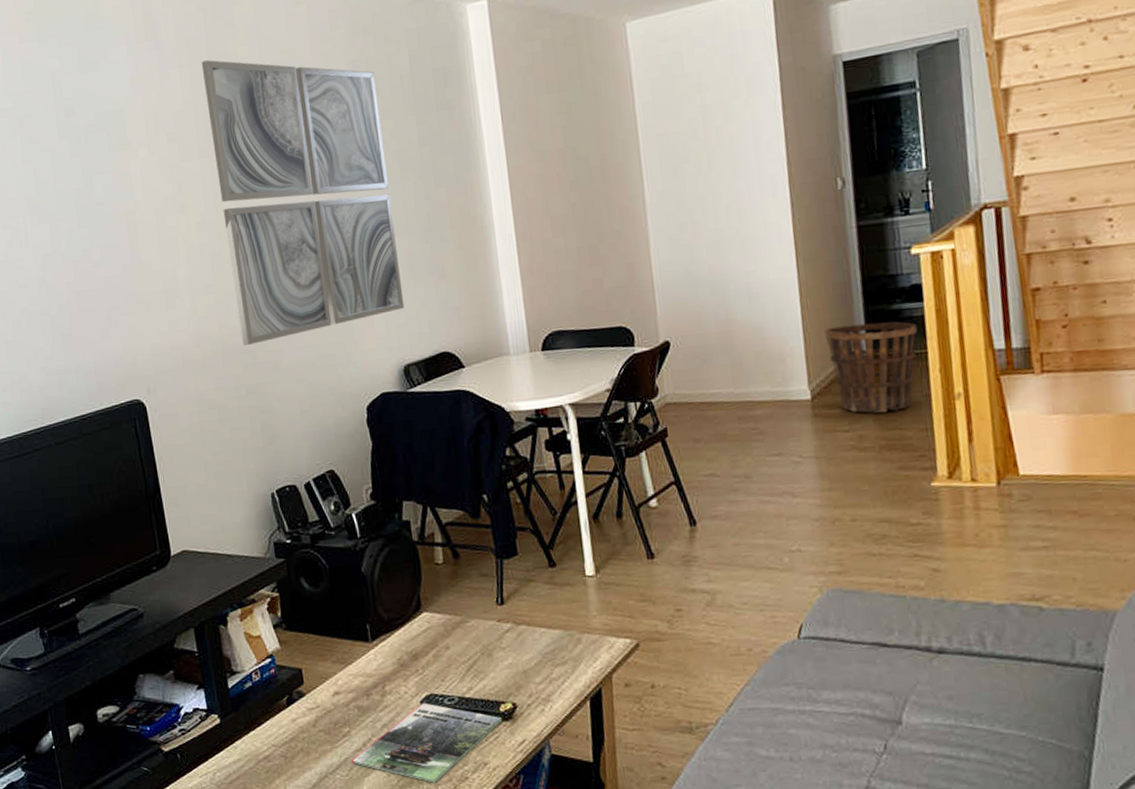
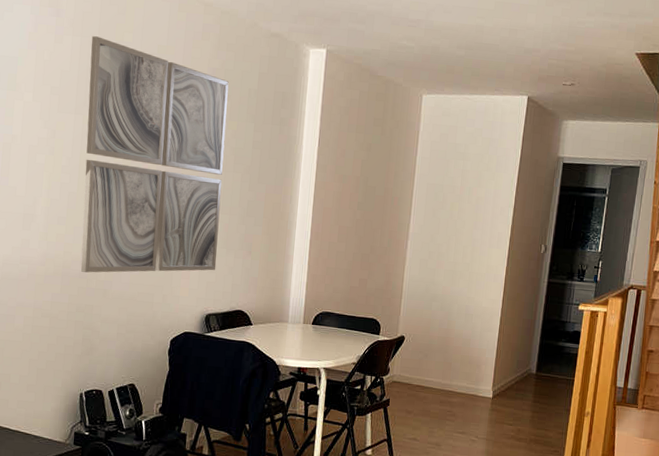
basket: present [825,321,918,413] -> none [510,349,572,417]

